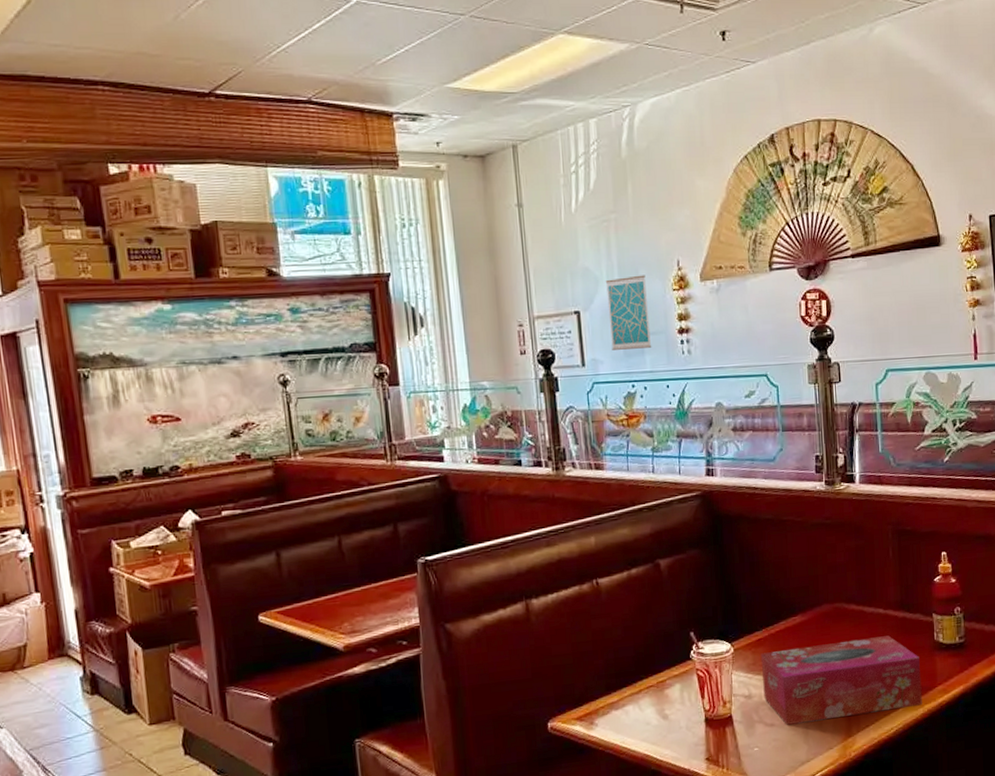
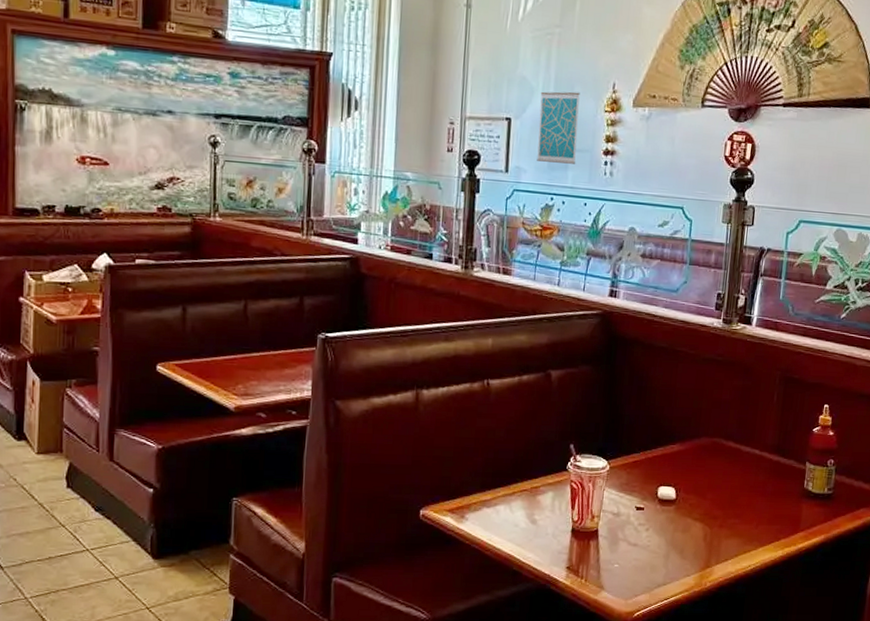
tissue box: present [760,635,922,725] -> none [631,475,787,548]

